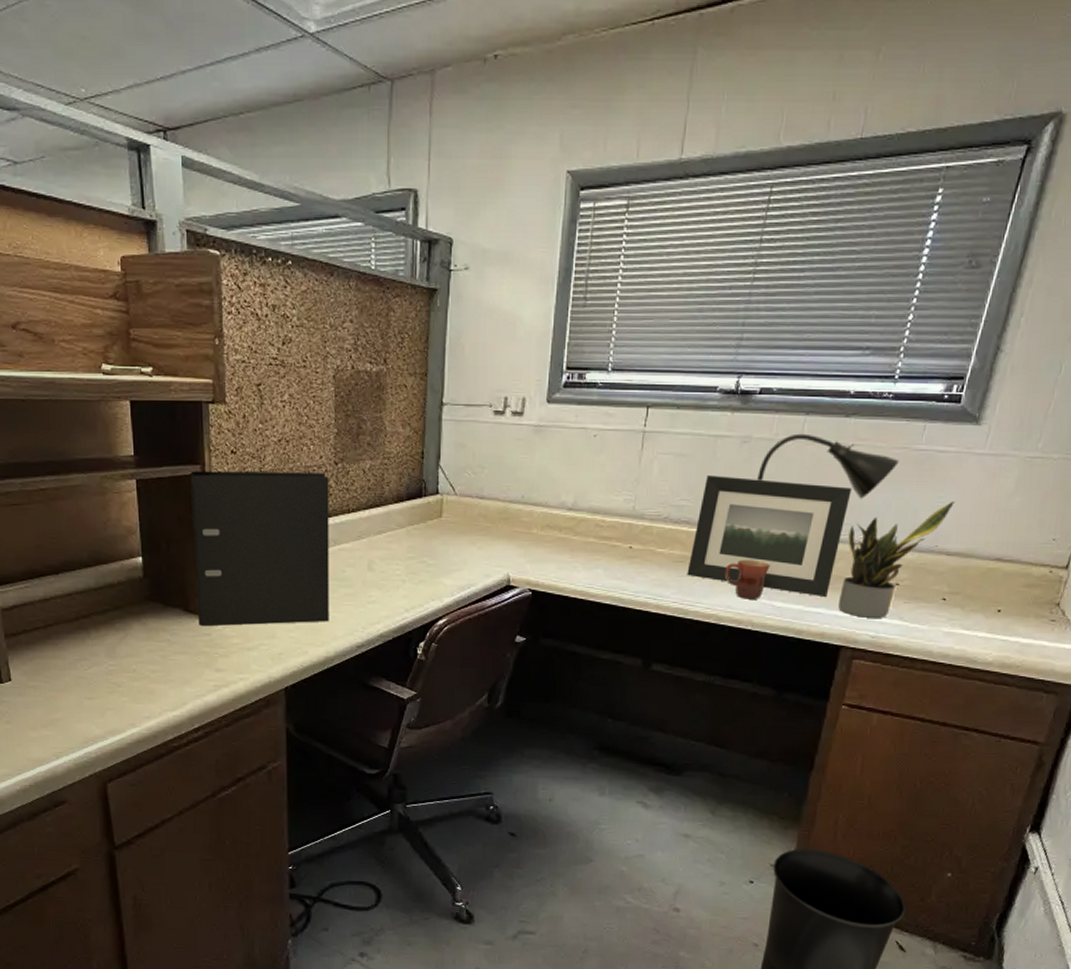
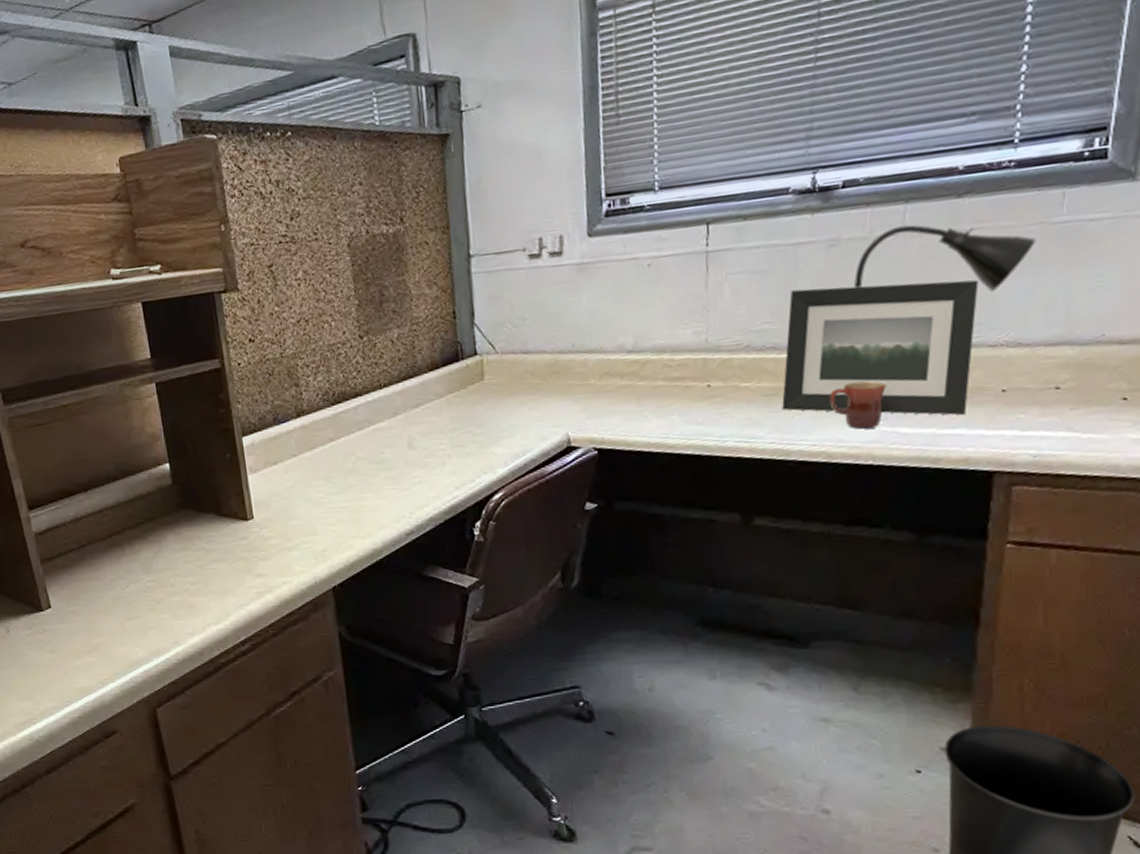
binder: present [189,471,329,627] -> none [208,349,373,530]
potted plant: present [838,500,955,618] -> none [982,277,1119,434]

